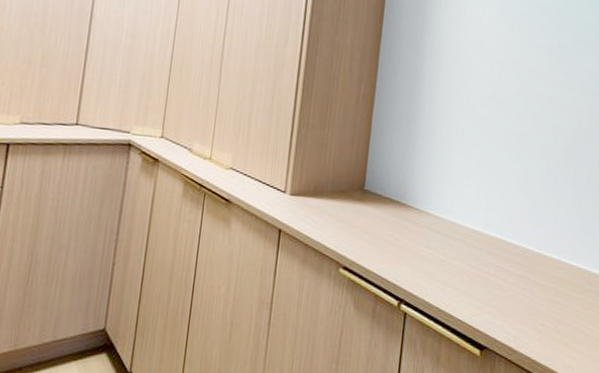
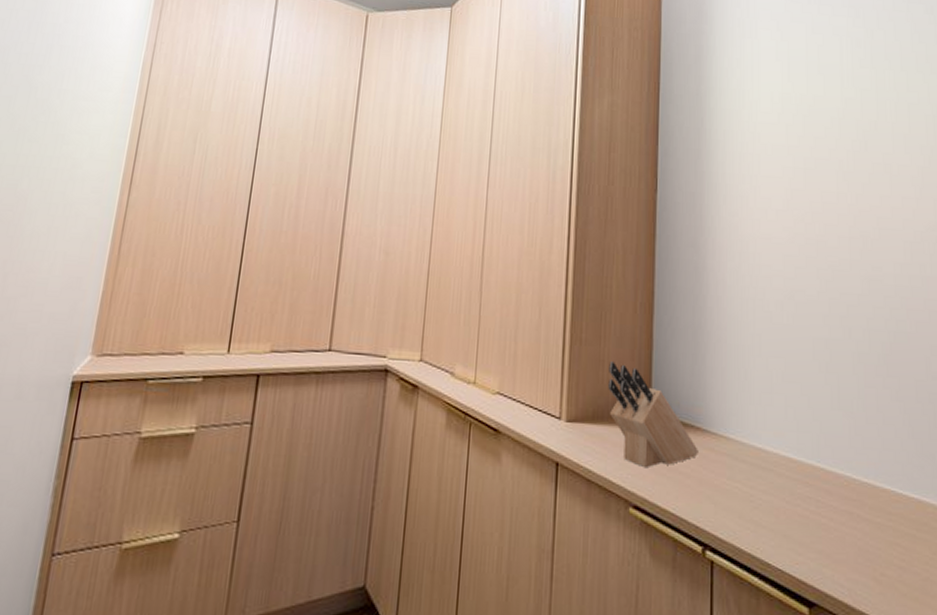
knife block: none [329,145,402,236] -> present [608,361,698,468]

